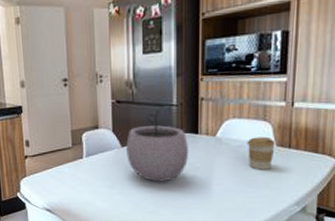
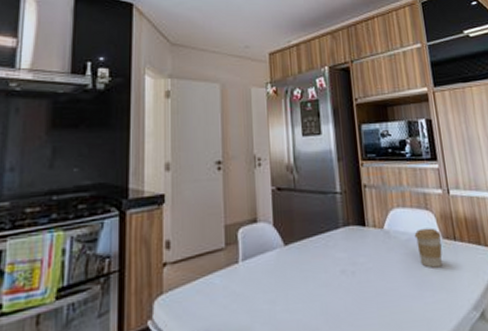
plant pot: present [126,109,189,182] -> none [289,198,359,291]

